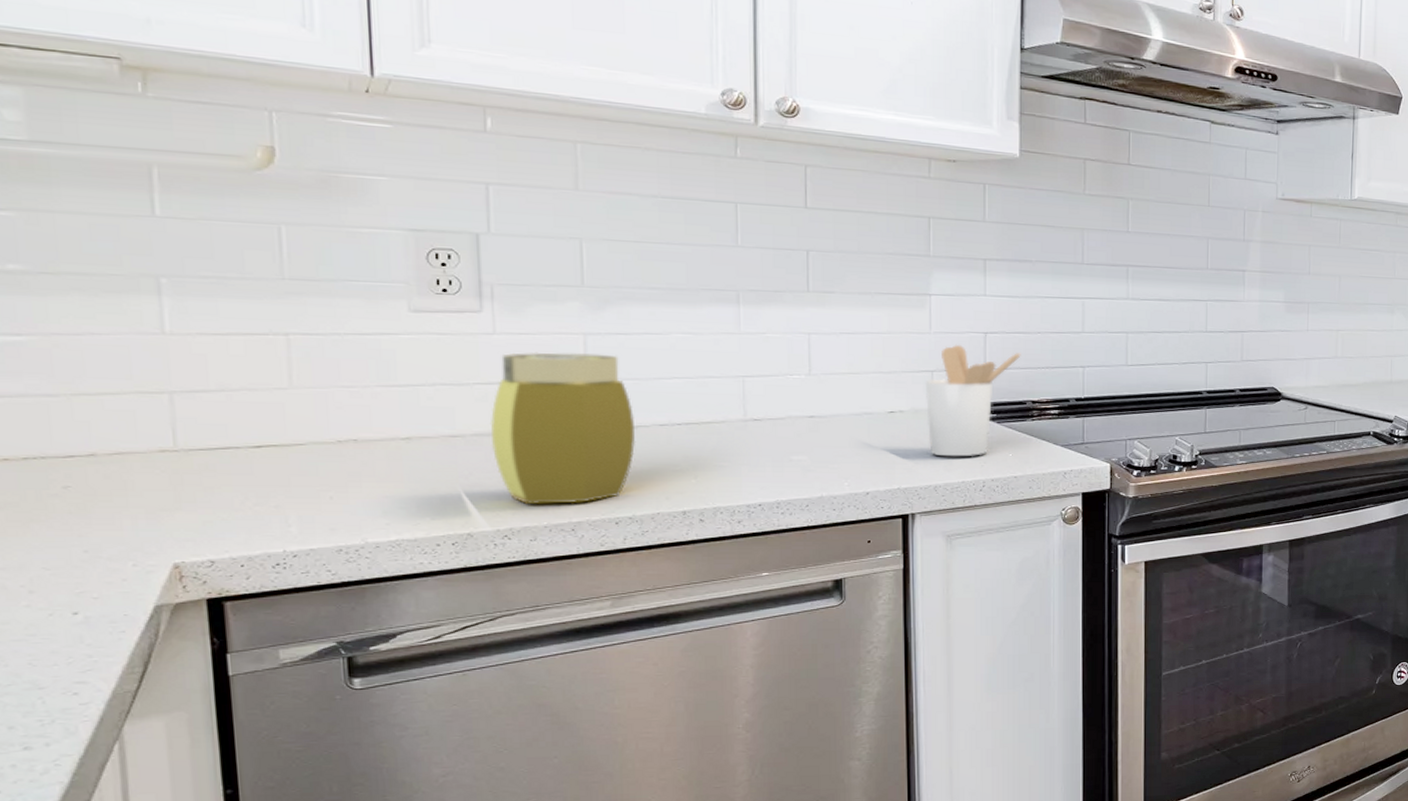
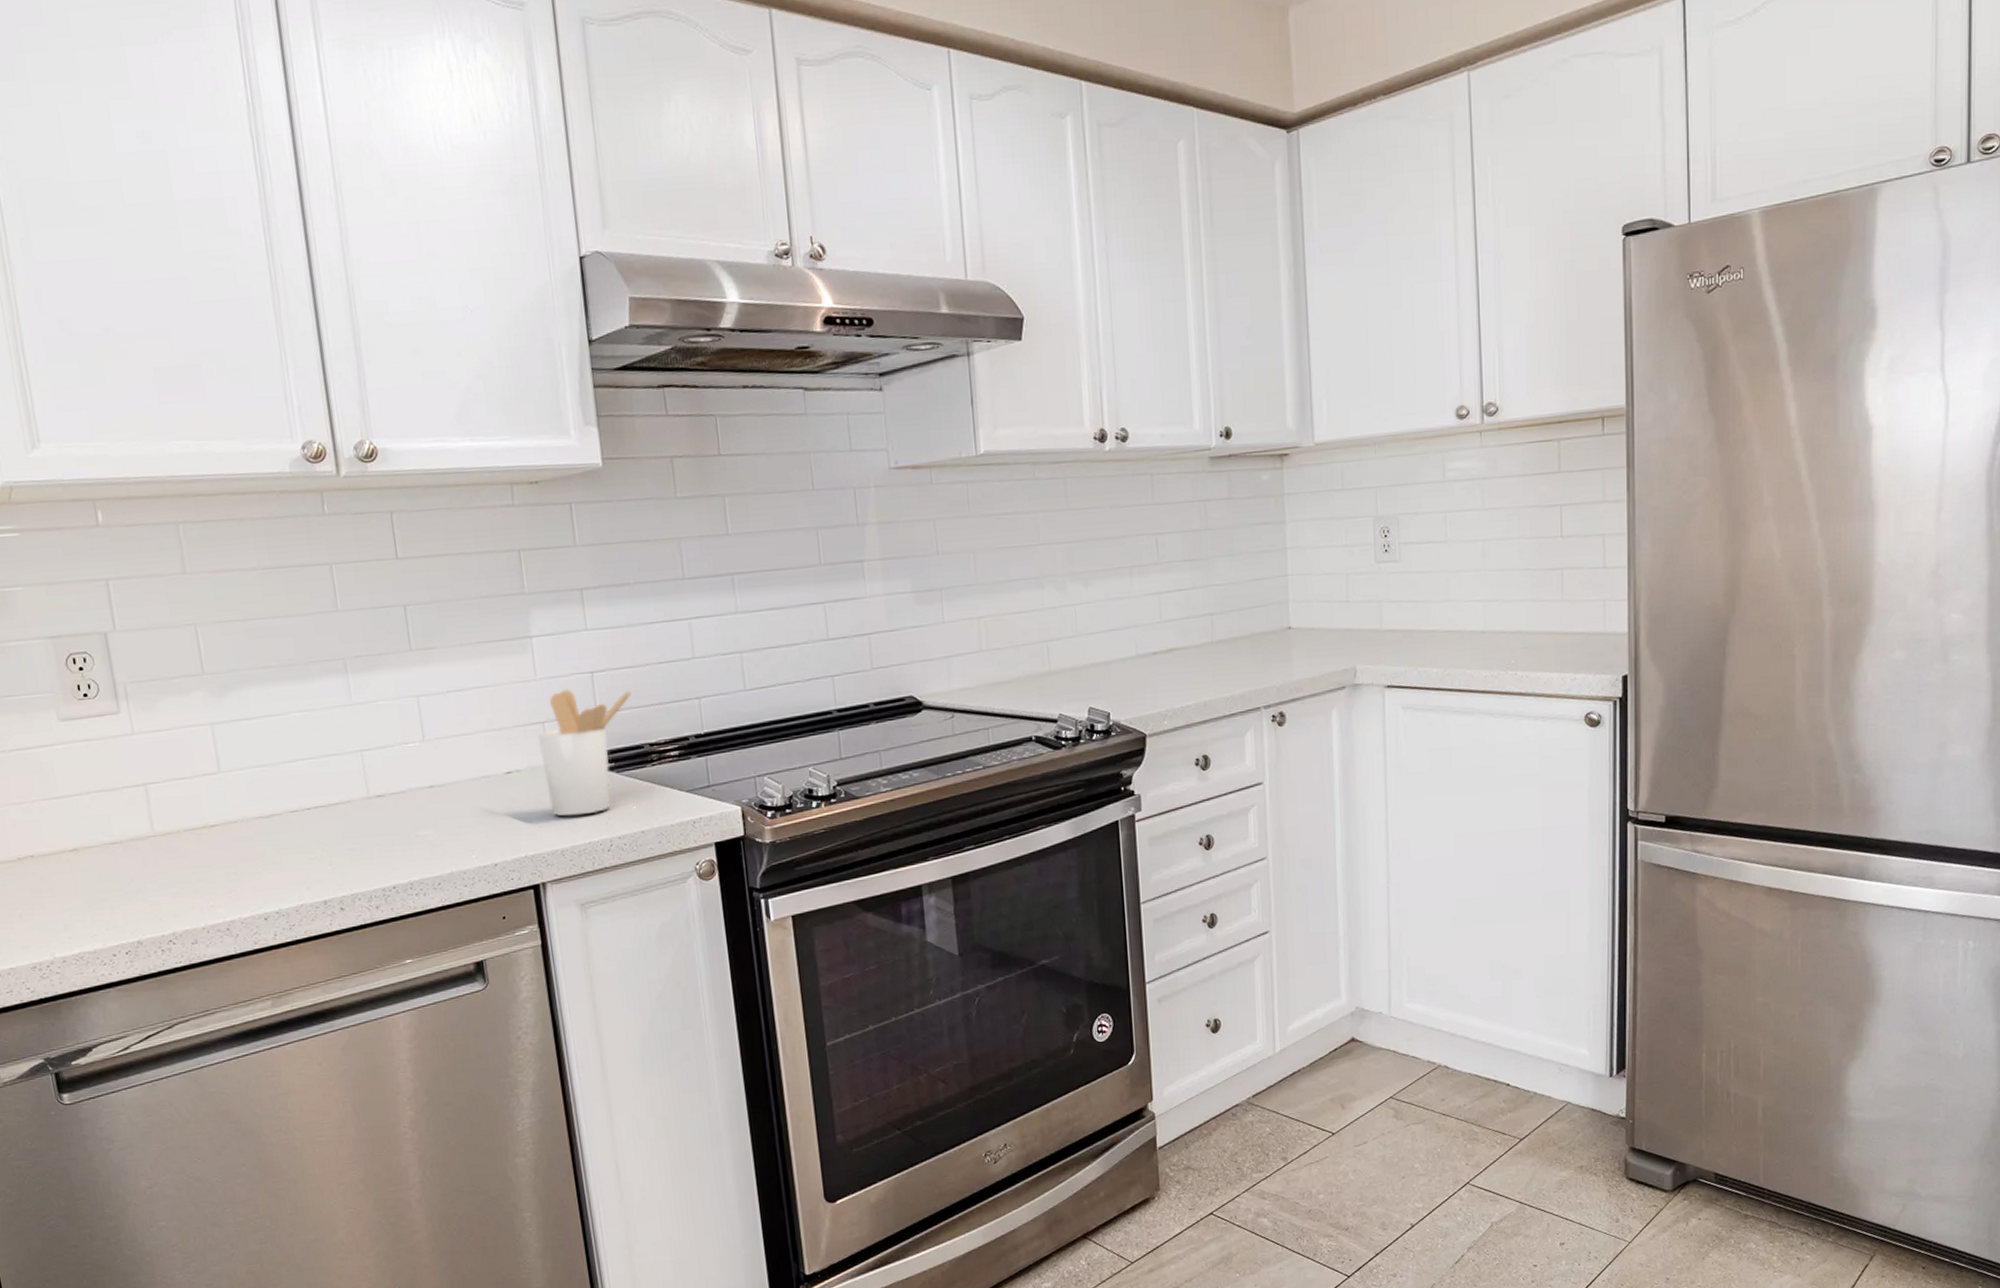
jar: present [490,352,636,504] -> none [141,742,272,906]

